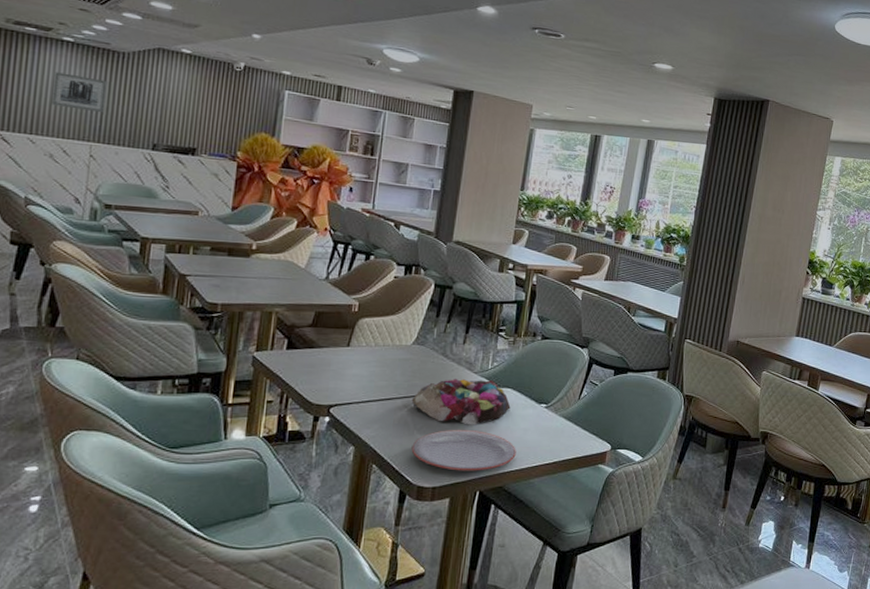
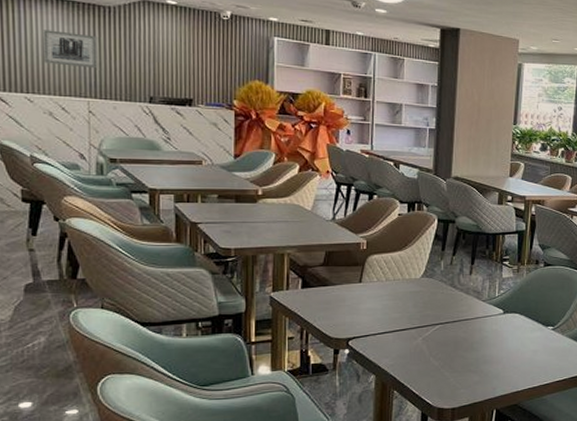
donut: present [411,378,511,425] -> none [425,306,519,350]
plate: present [411,429,516,471] -> none [429,353,528,393]

